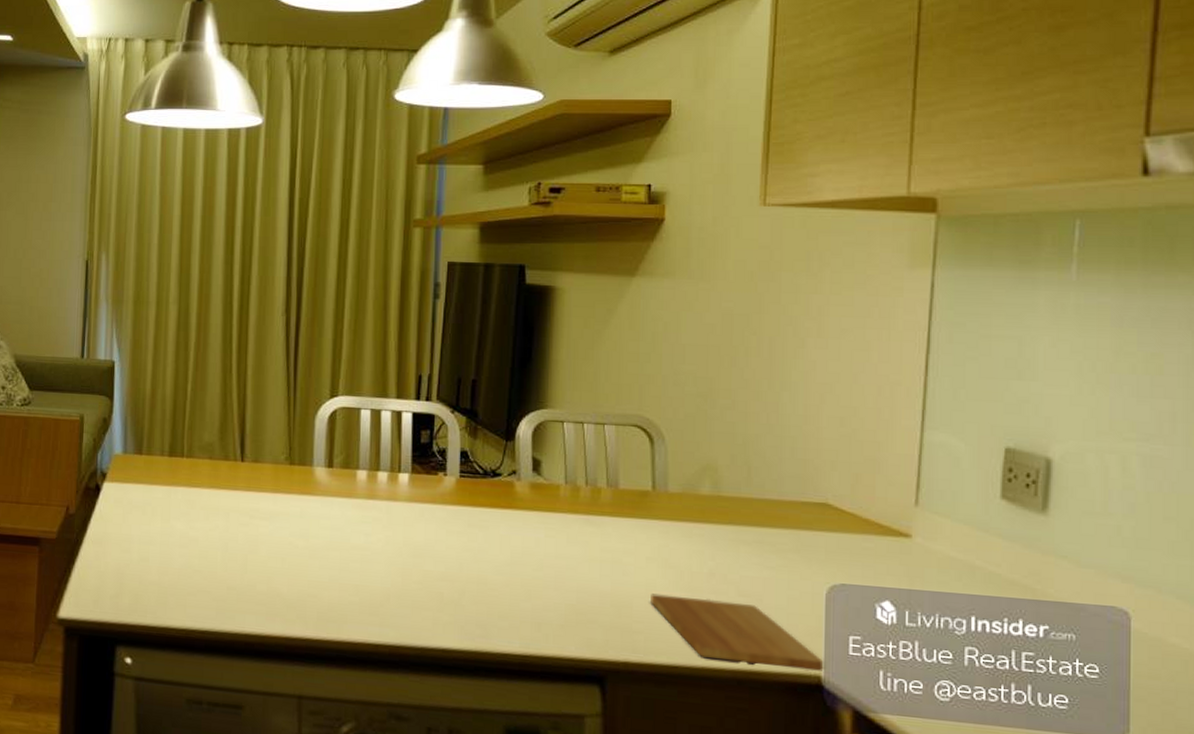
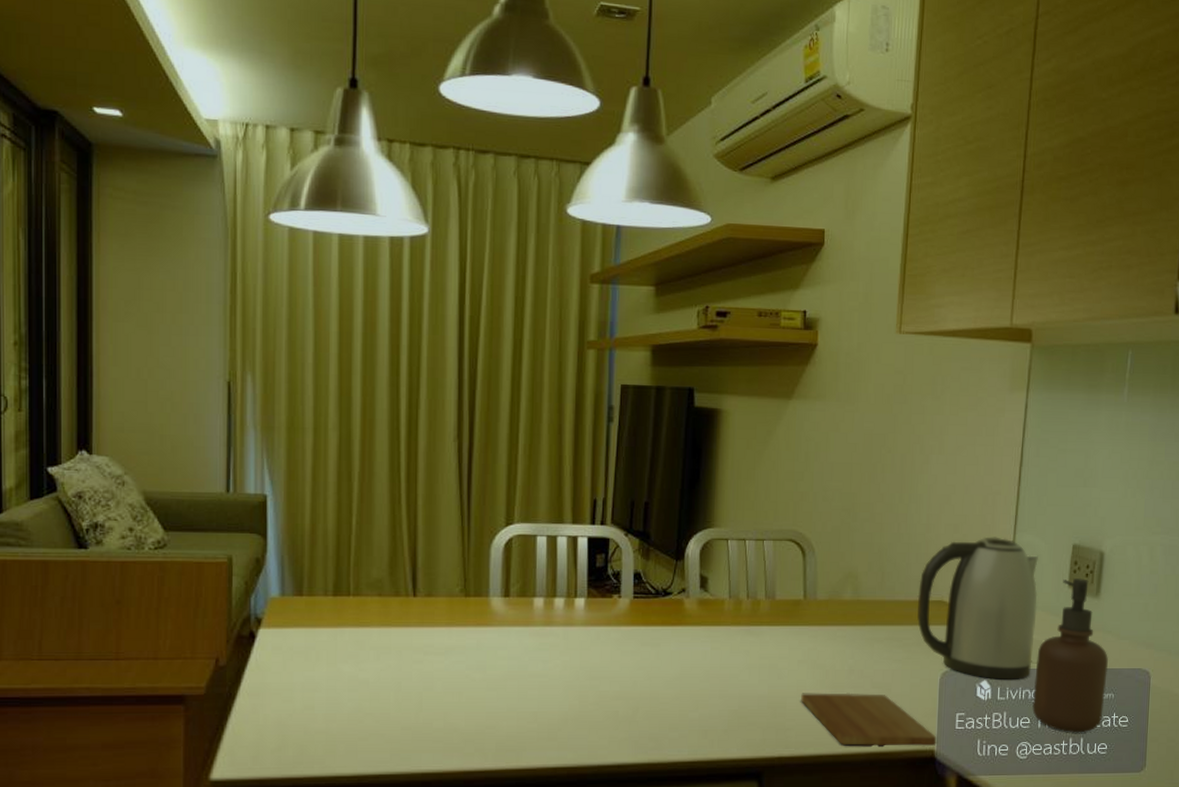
kettle: none [794,433,957,604] -> present [917,536,1038,680]
soap dispenser: none [955,488,1064,679] -> present [1032,578,1108,733]

